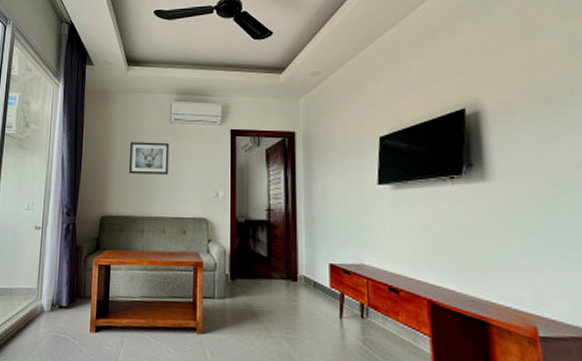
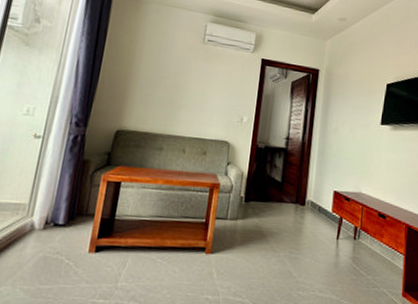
wall art: present [128,142,169,175] -> none [152,56,200,95]

